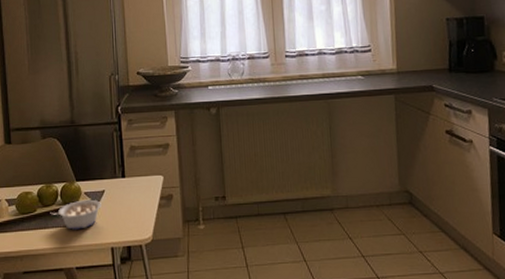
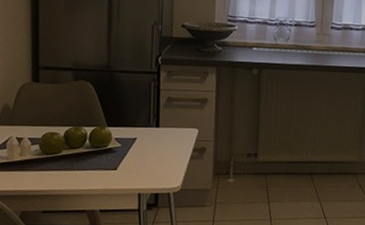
legume: present [50,199,101,230] -> none [76,145,132,174]

